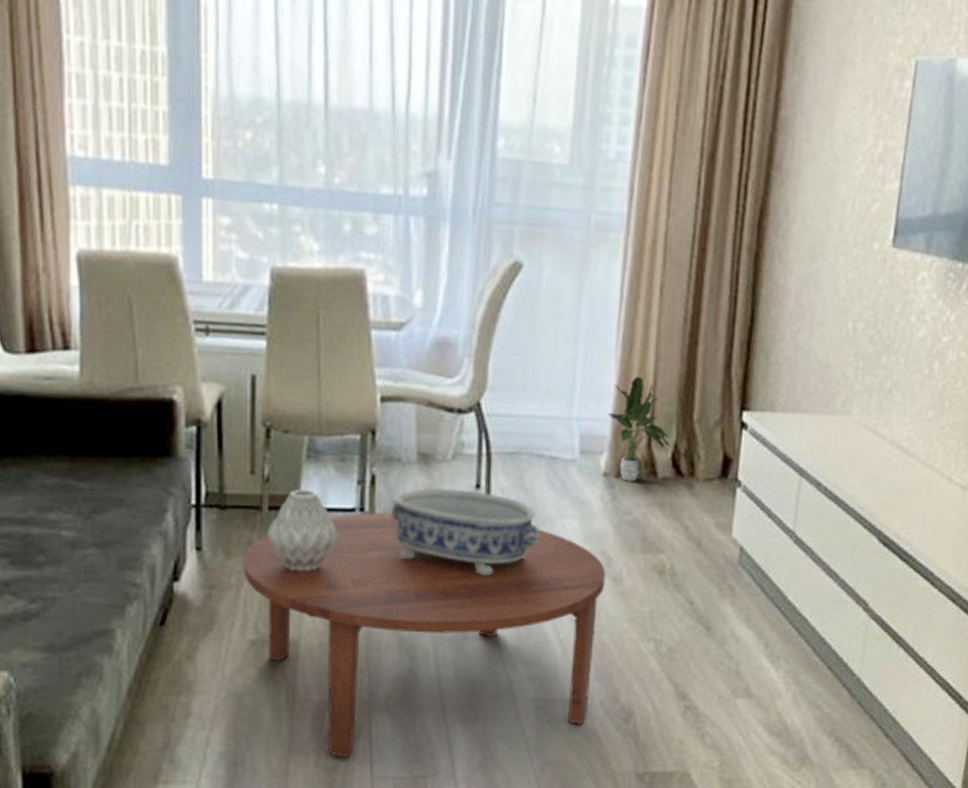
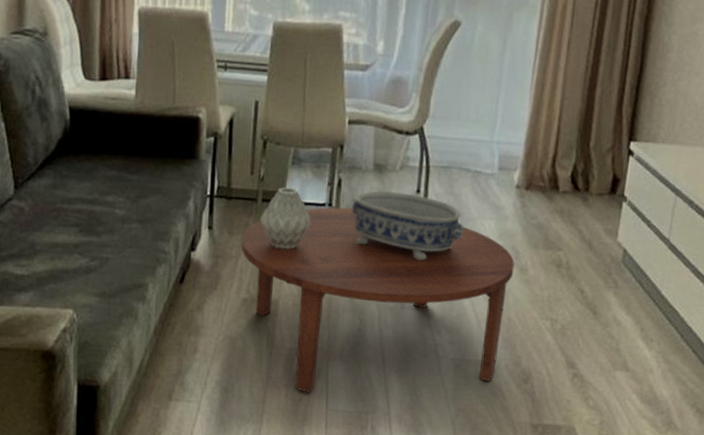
potted plant: present [608,376,672,482] -> none [522,111,572,193]

